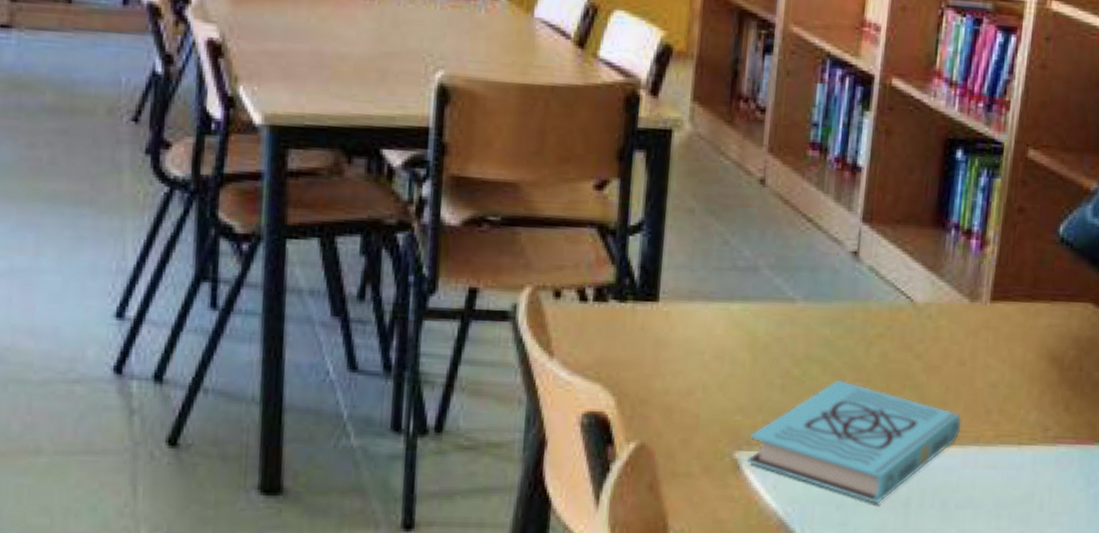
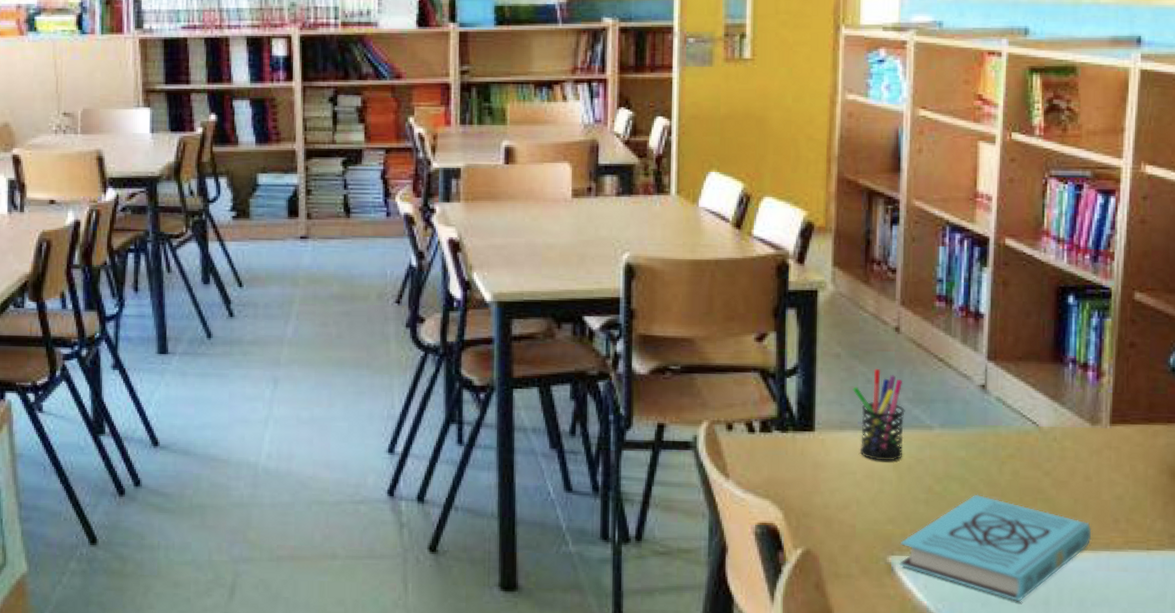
pen holder: none [706,228,765,339] -> present [853,369,905,461]

